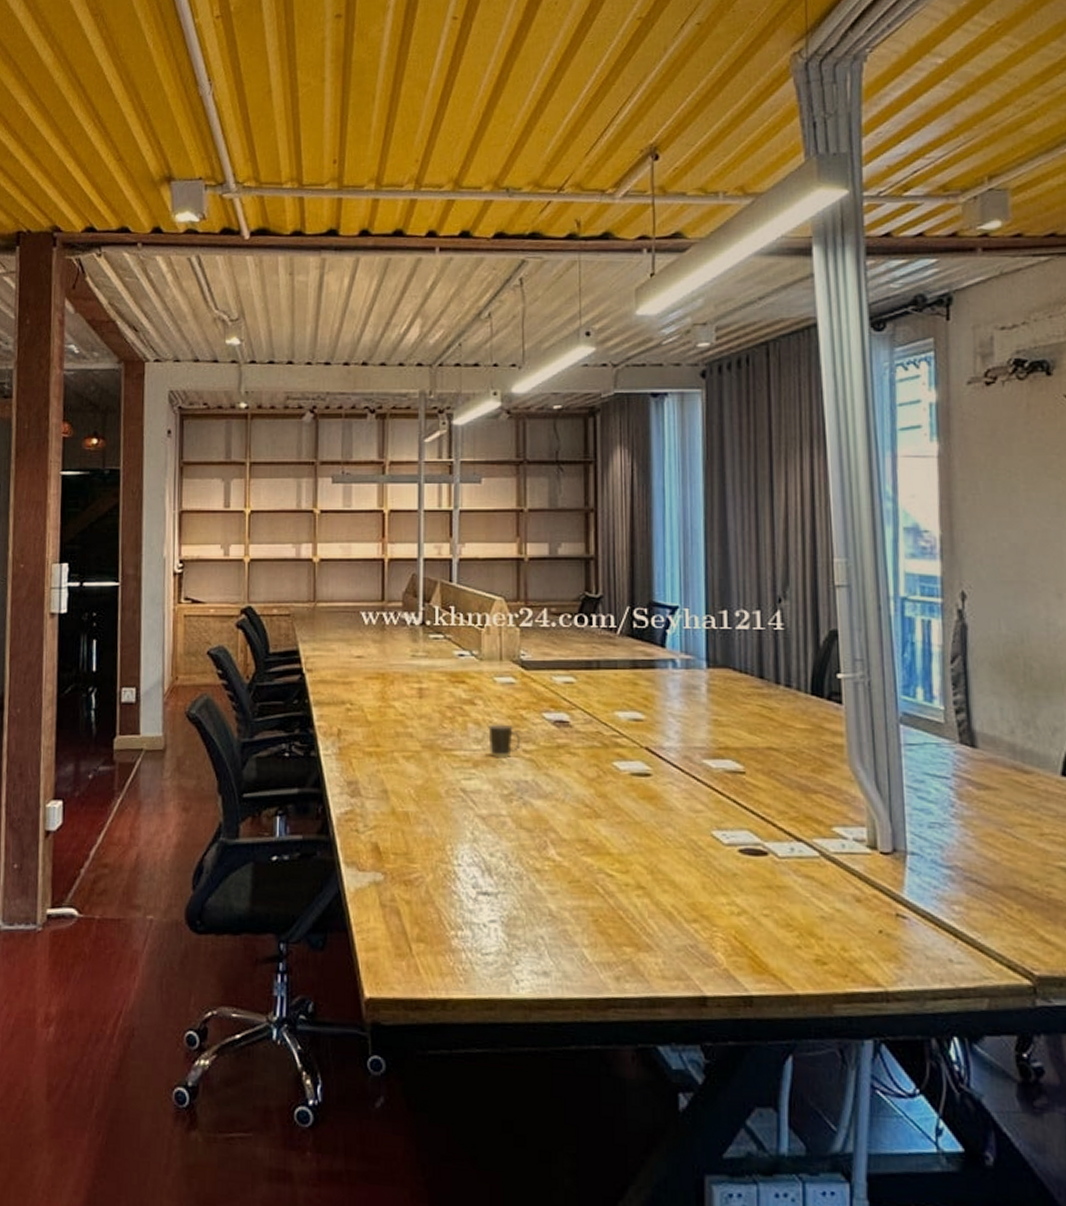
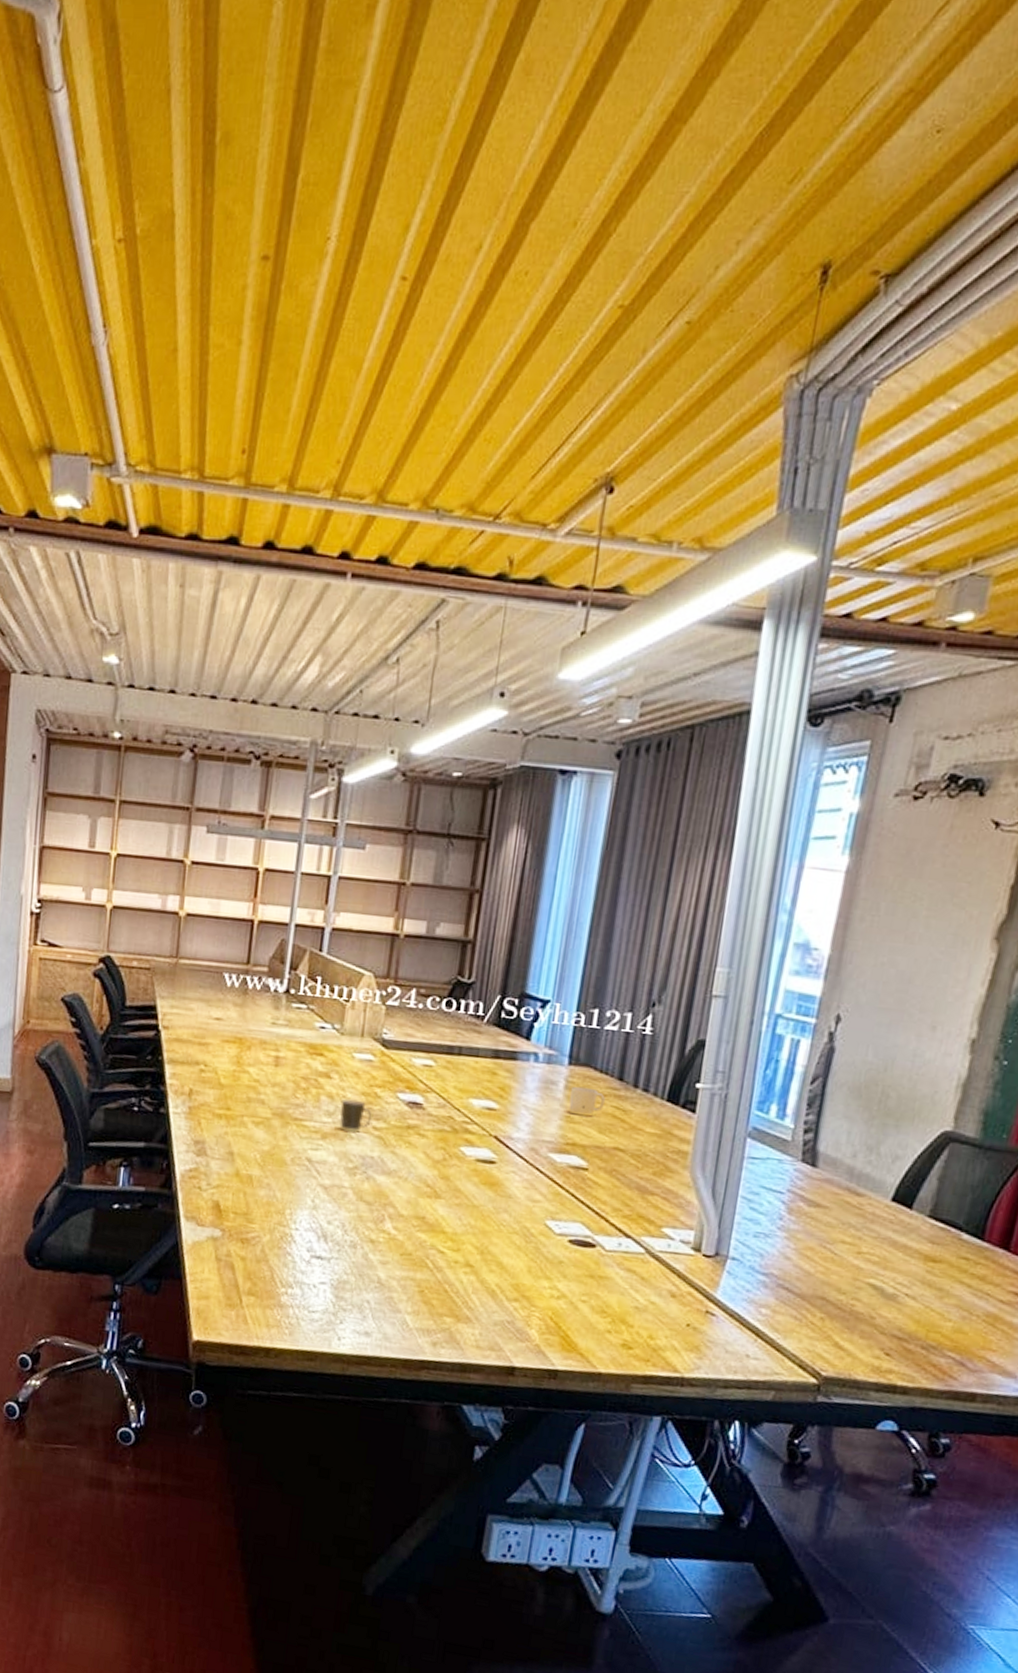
mug: none [714,688,749,718] -> present [568,1086,605,1117]

